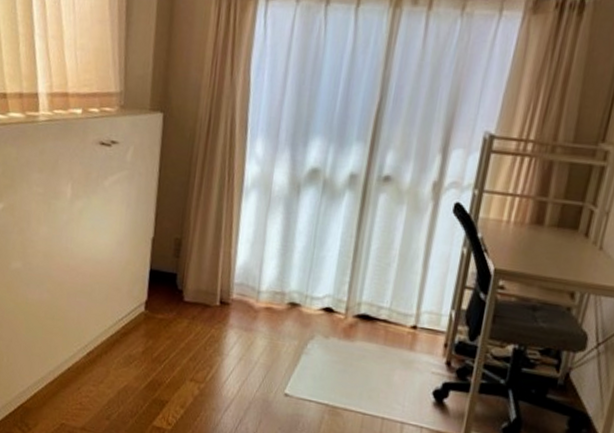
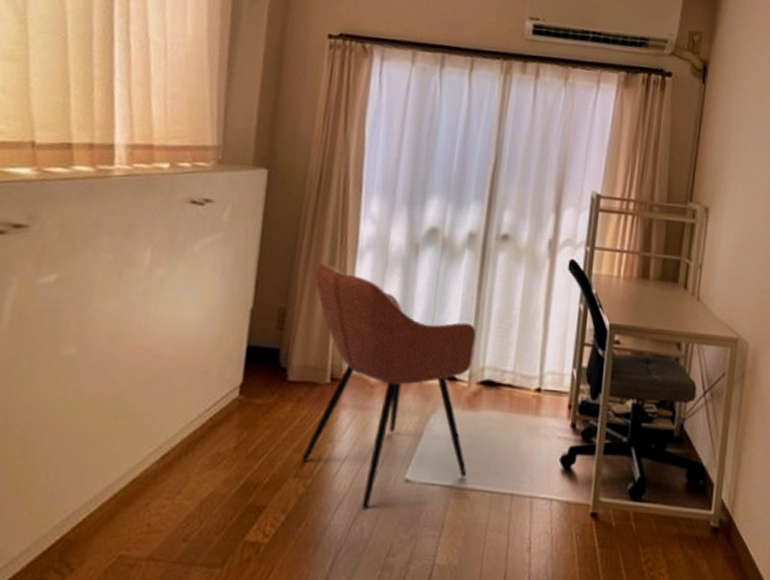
armchair: none [196,200,354,415] -> present [301,263,476,510]

